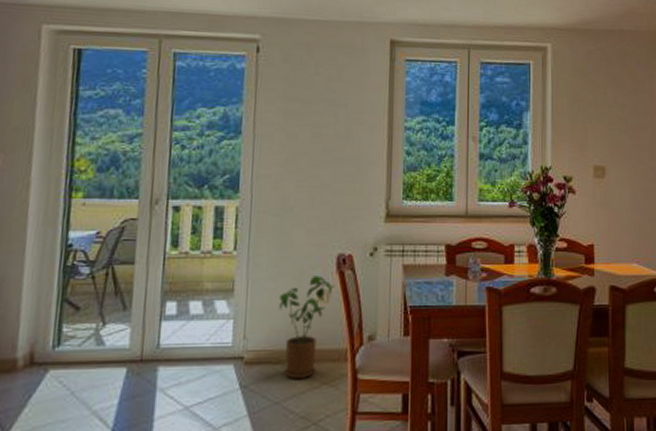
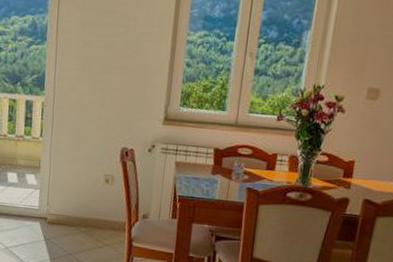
house plant: present [279,276,335,379] -> none [74,163,118,240]

